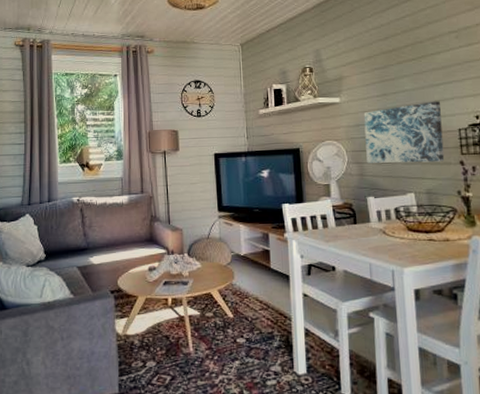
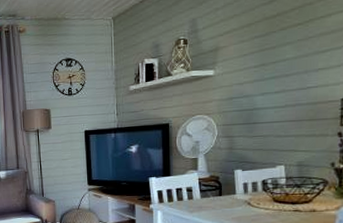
wall art: present [363,101,445,163] -> none [237,69,324,137]

